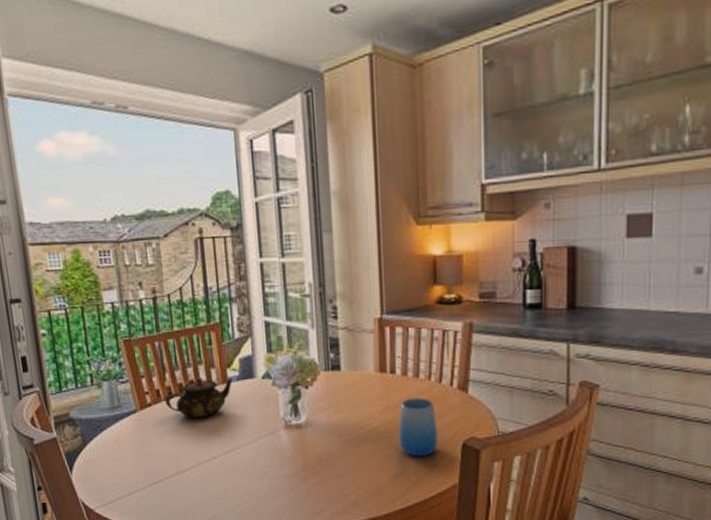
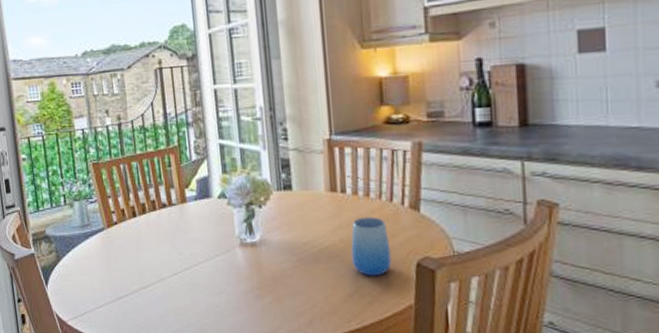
teapot: present [165,377,233,418] -> none [129,197,191,236]

